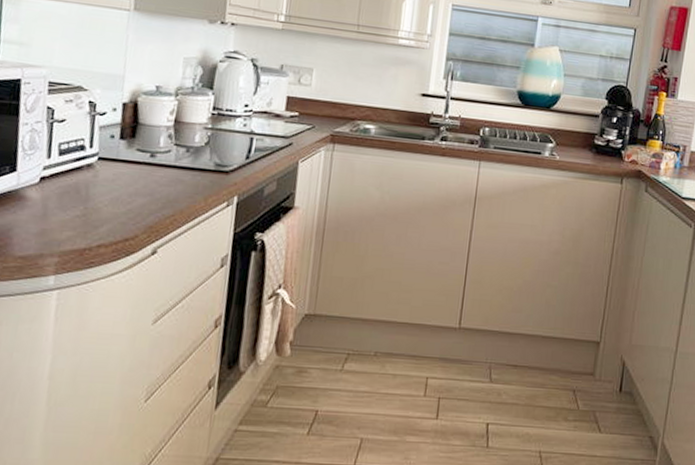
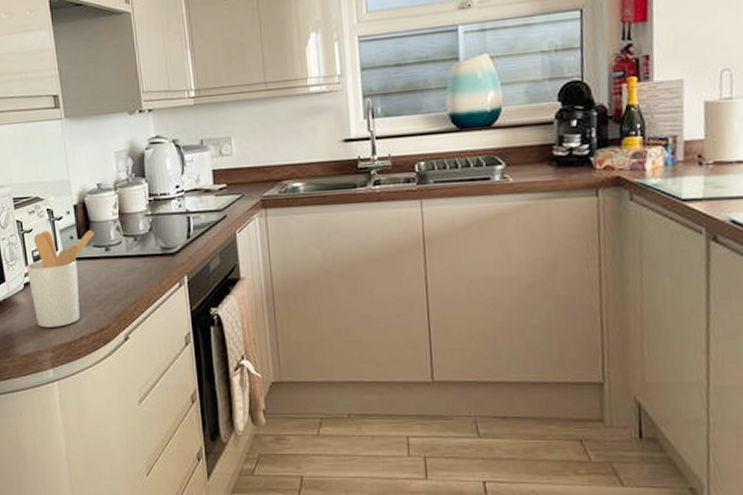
utensil holder: none [46,123,142,231] -> present [27,229,95,328]

